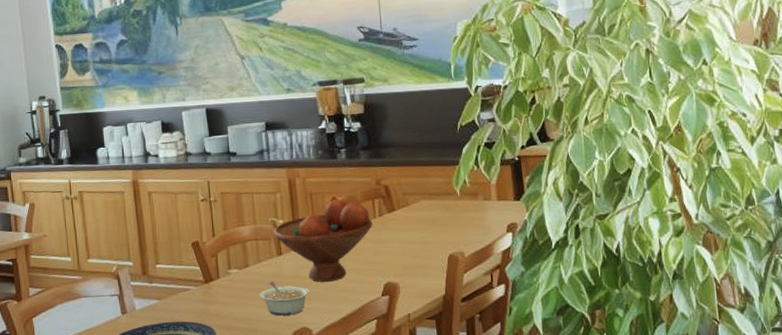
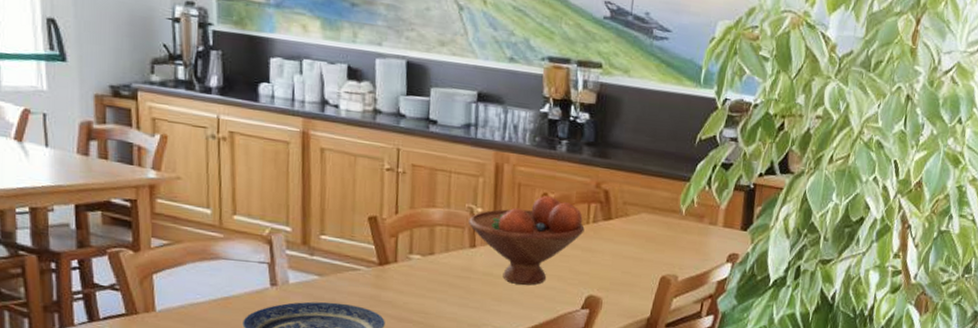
legume: present [259,281,310,316] -> none [441,274,501,316]

